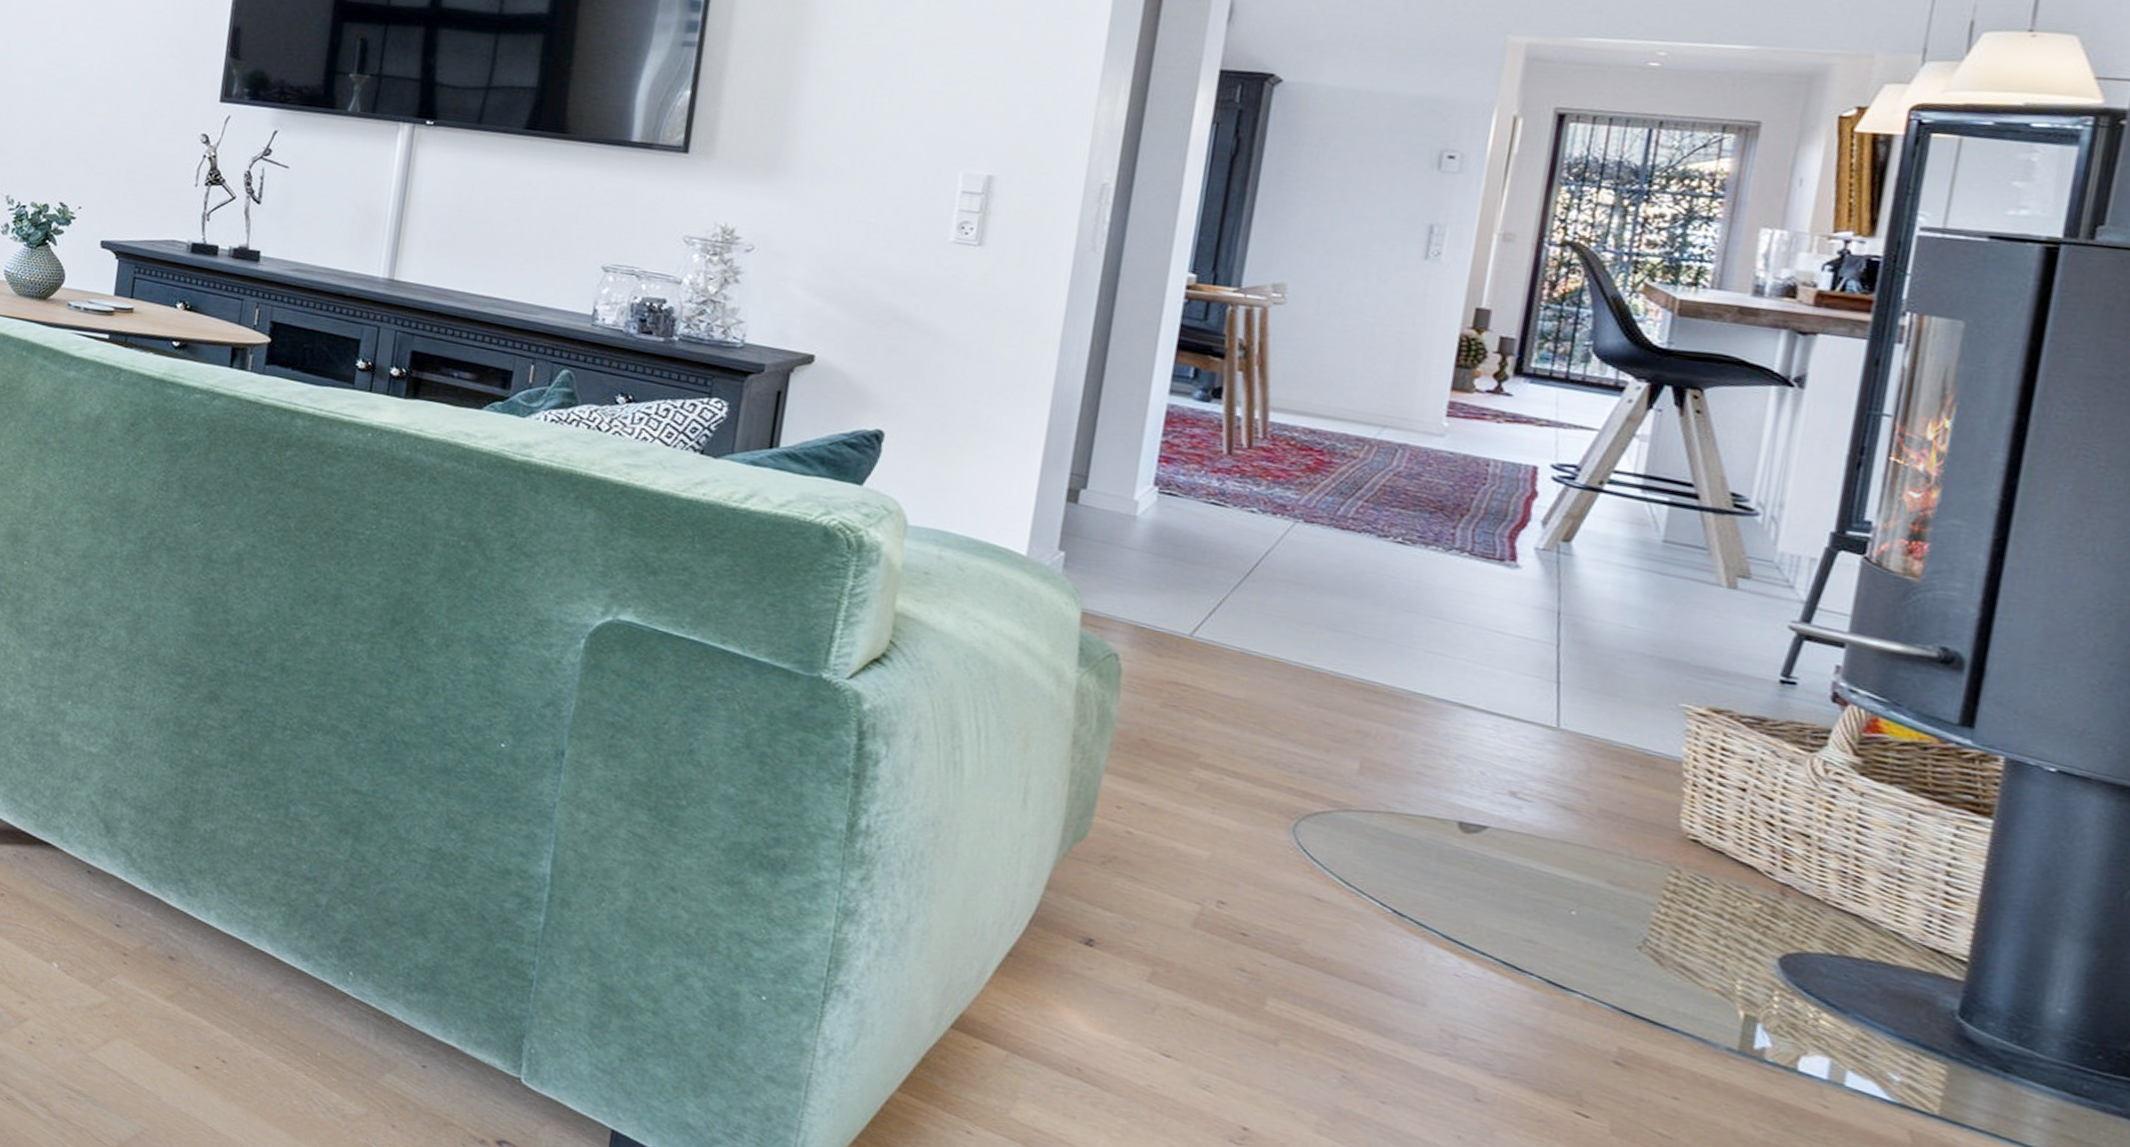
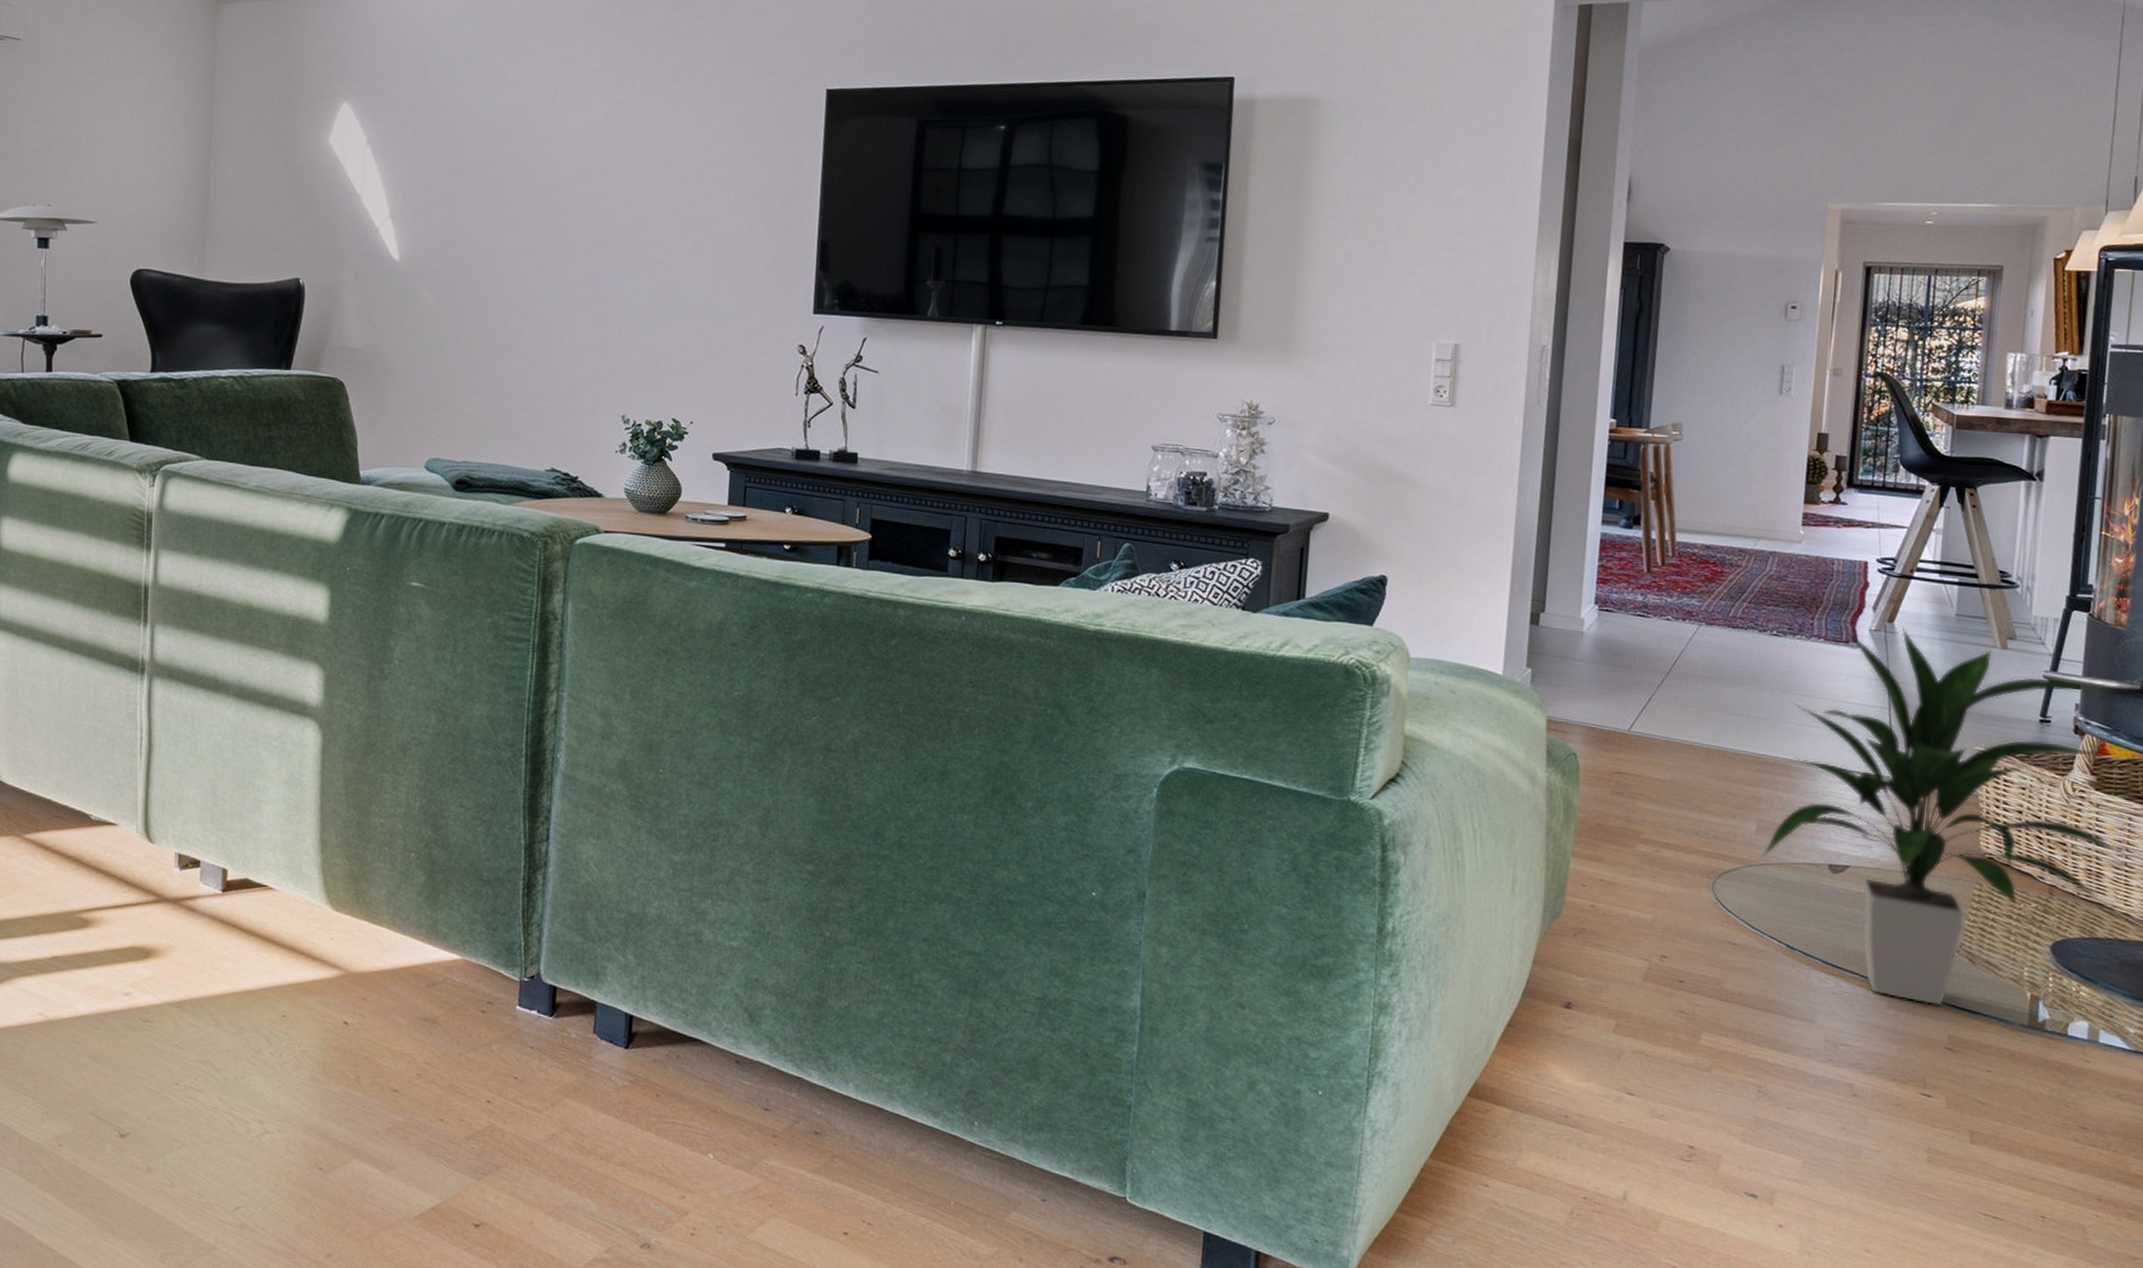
indoor plant: none [1364,533,1900,1010] -> present [1761,621,2125,1006]

